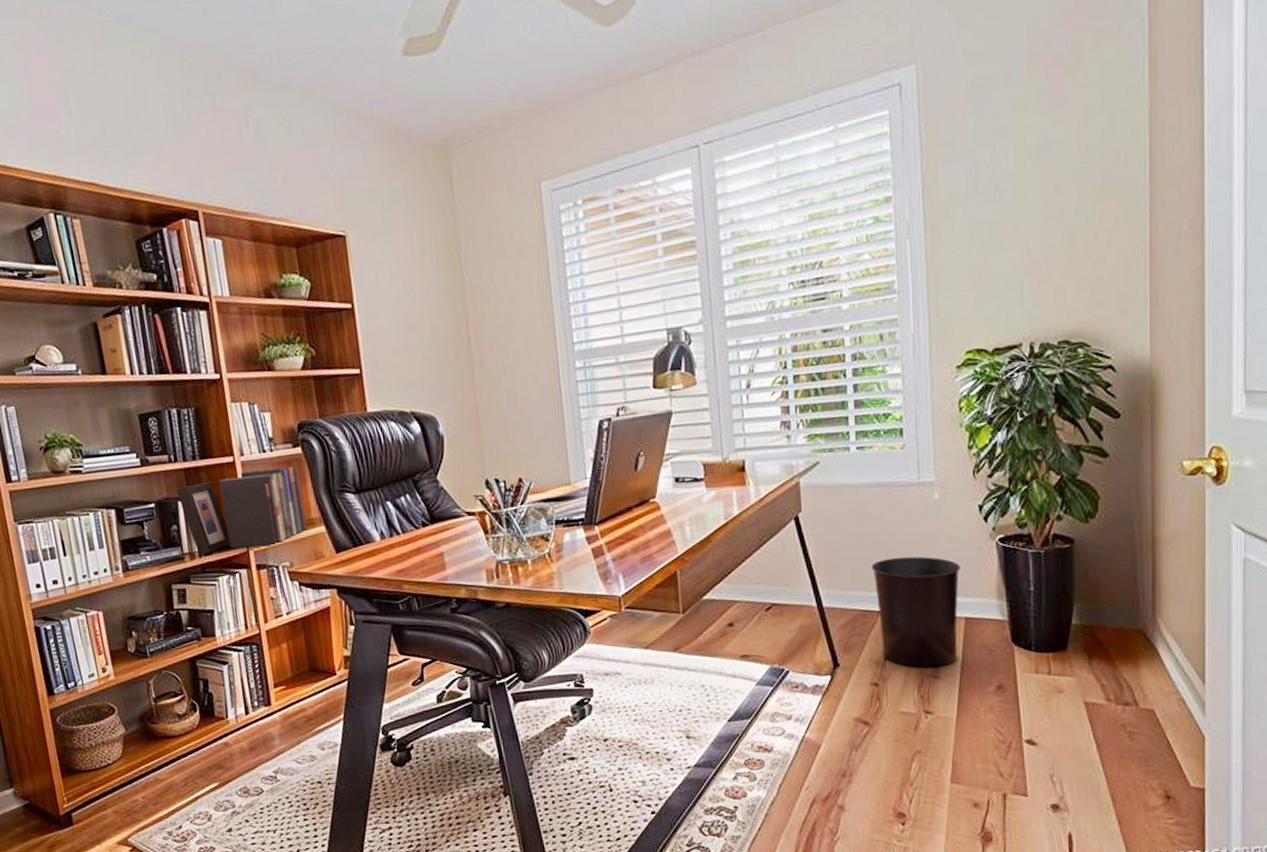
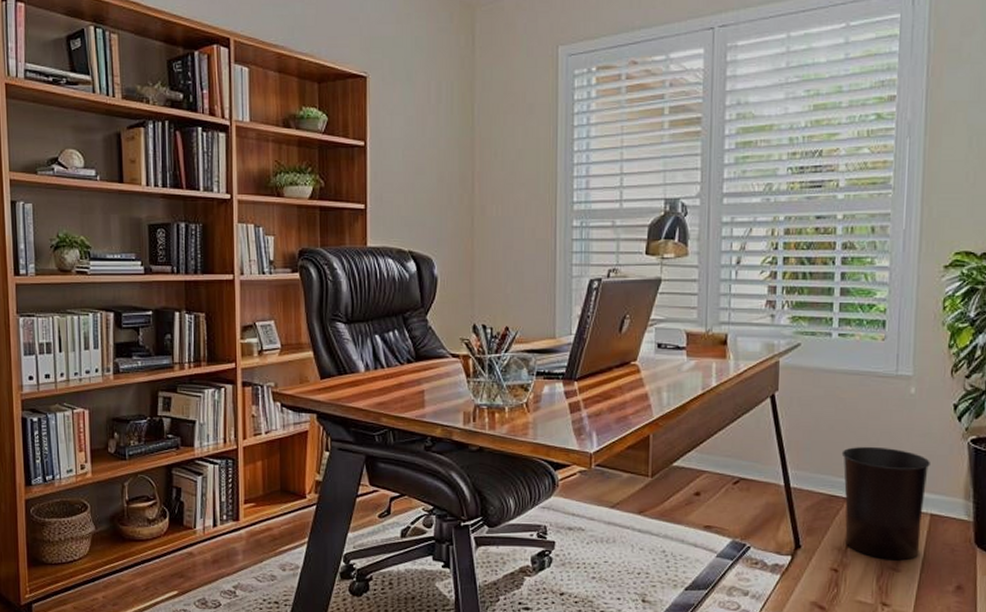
picture frame: present [176,481,230,556] -> none [175,296,220,367]
books: present [219,466,308,549] -> none [217,291,296,364]

